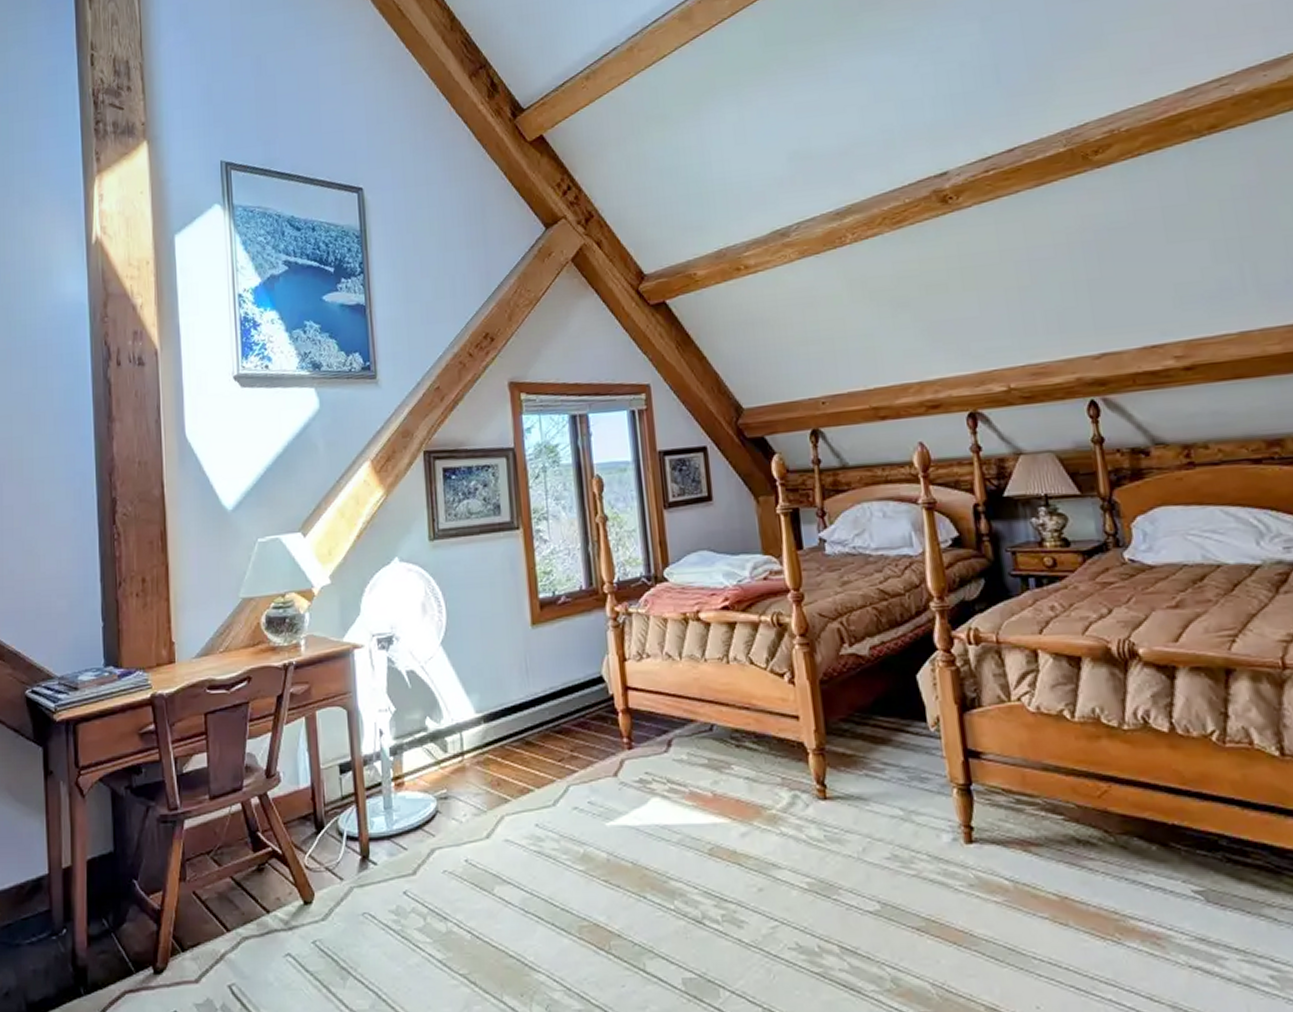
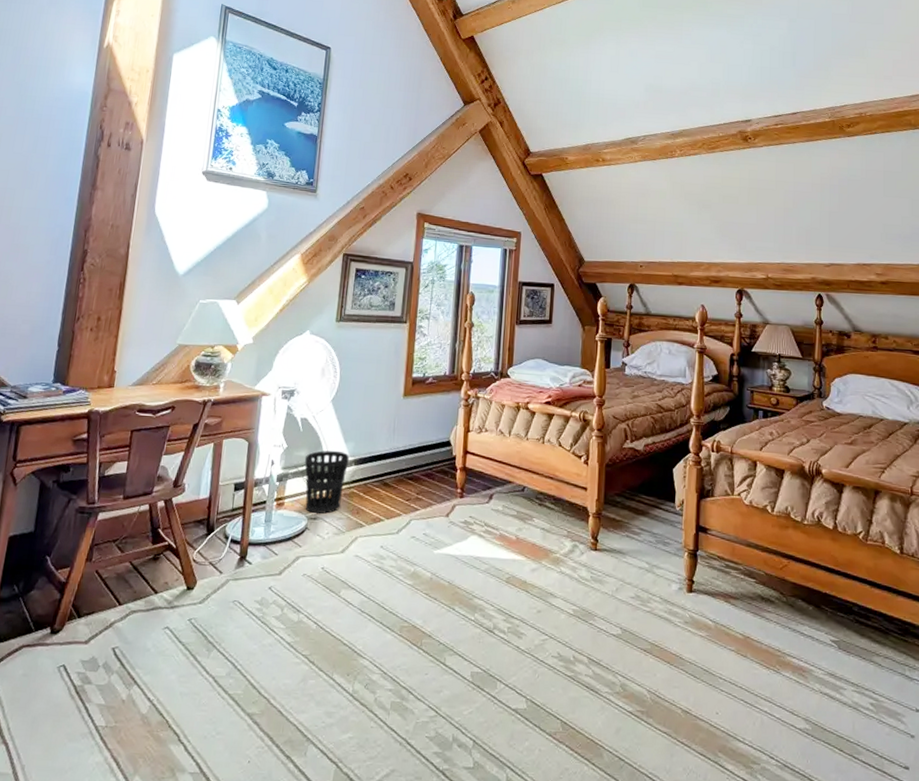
wastebasket: none [421,707,476,792] -> present [305,450,349,514]

